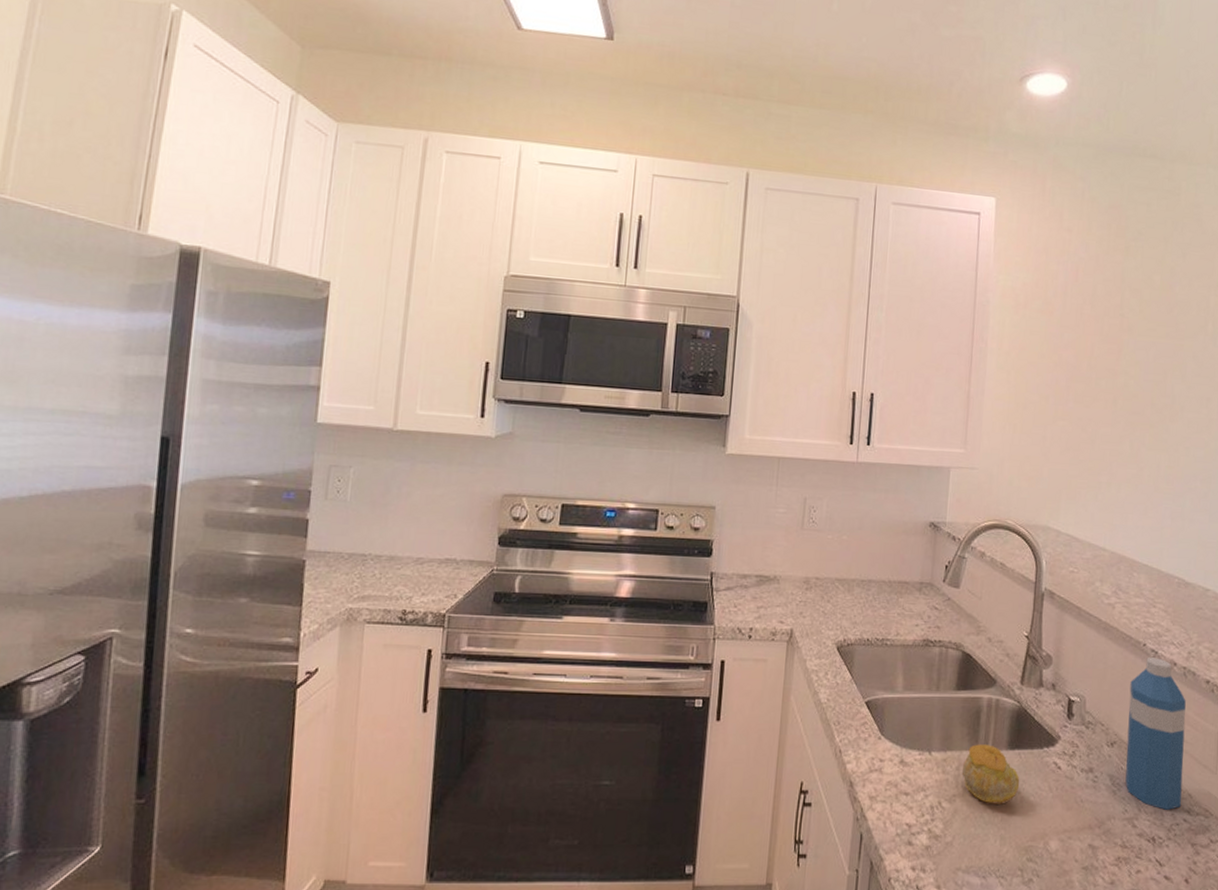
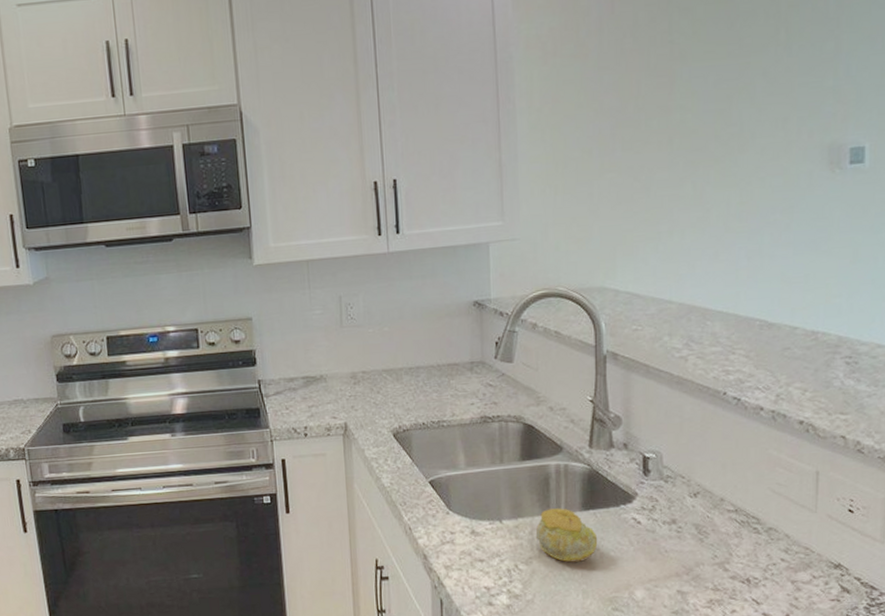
water bottle: present [1125,657,1186,810] -> none [711,405,778,552]

